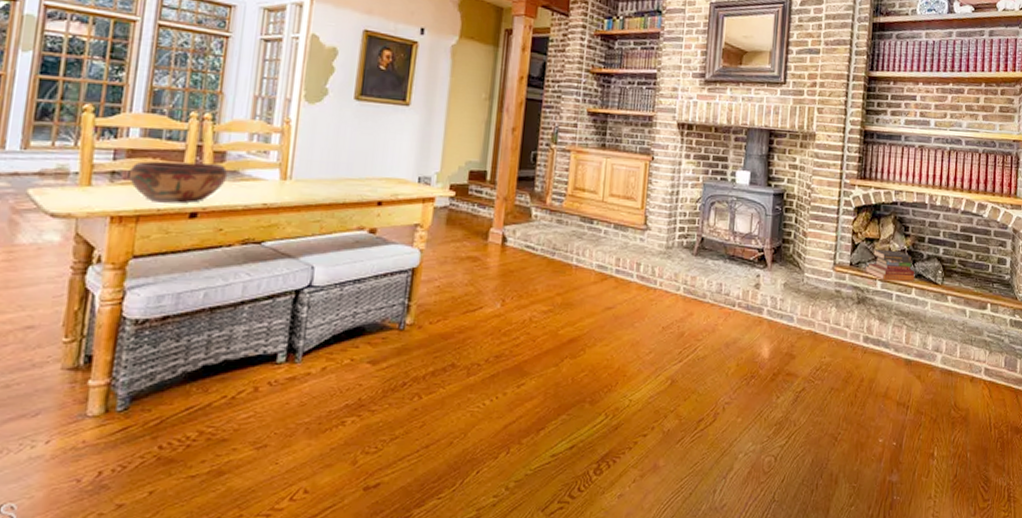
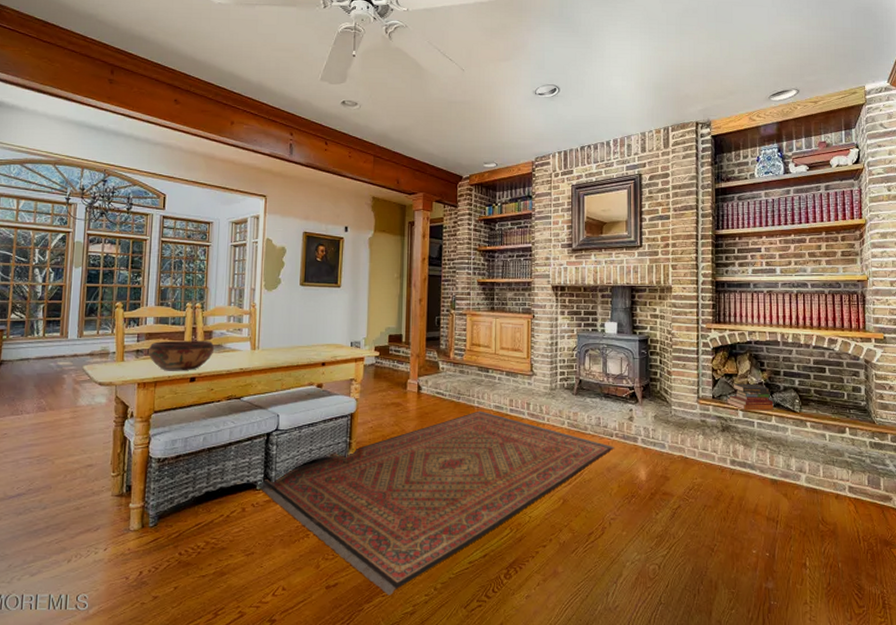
area rug: none [272,270,735,498] -> present [253,410,614,596]

